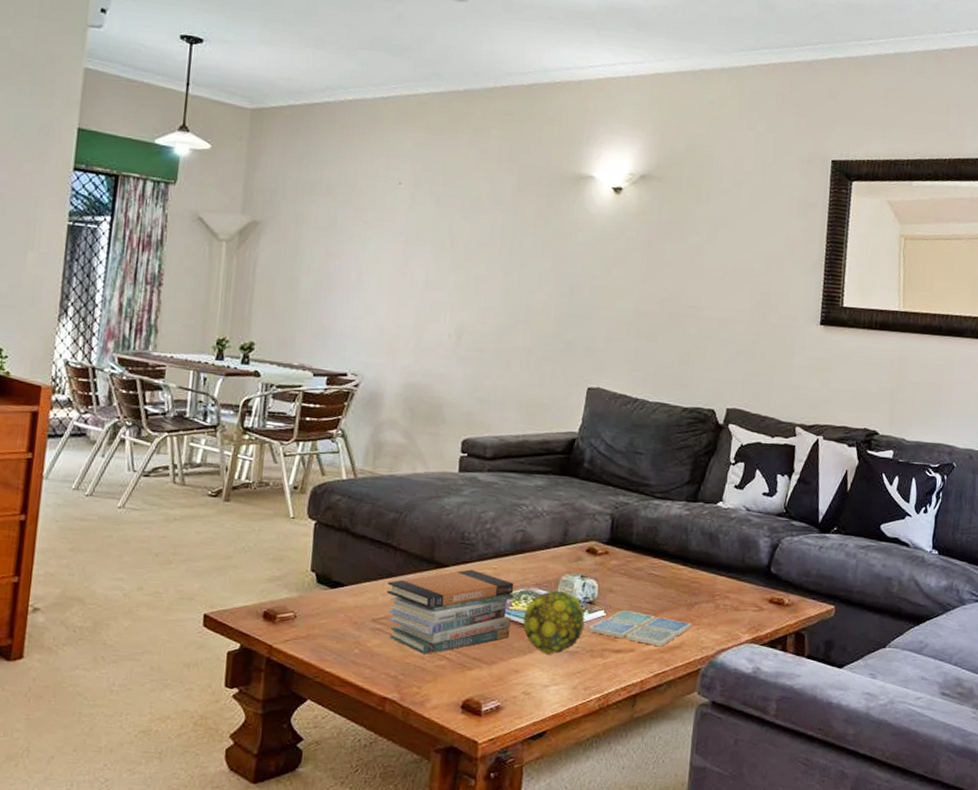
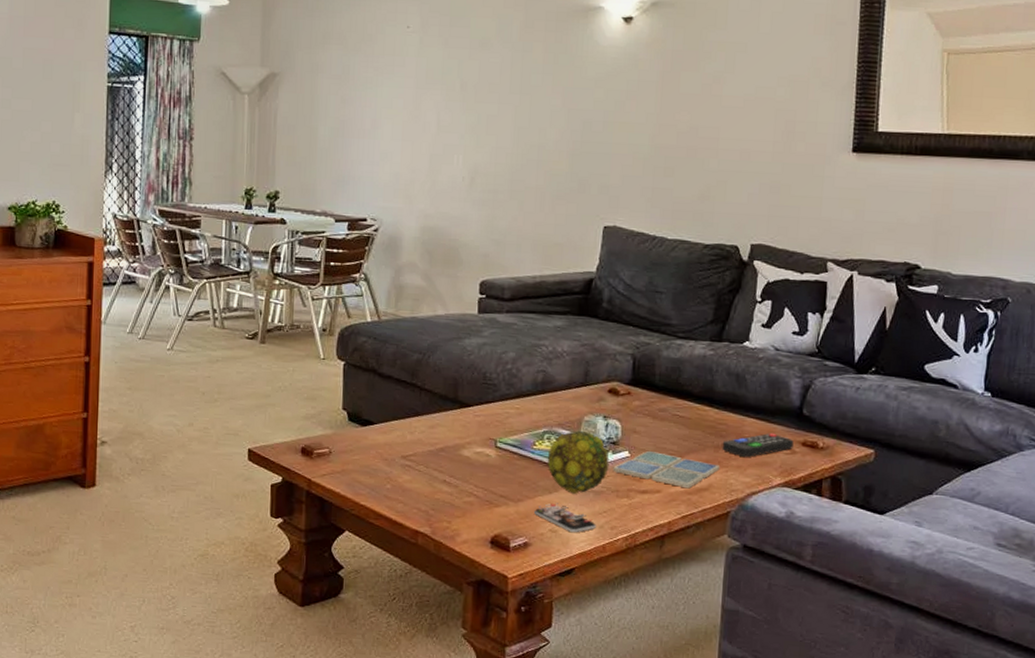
book stack: present [386,569,514,654] -> none [414,409,537,491]
smartphone: none [507,664,570,695] -> present [533,503,596,533]
remote control: none [694,590,762,616] -> present [722,432,794,458]

